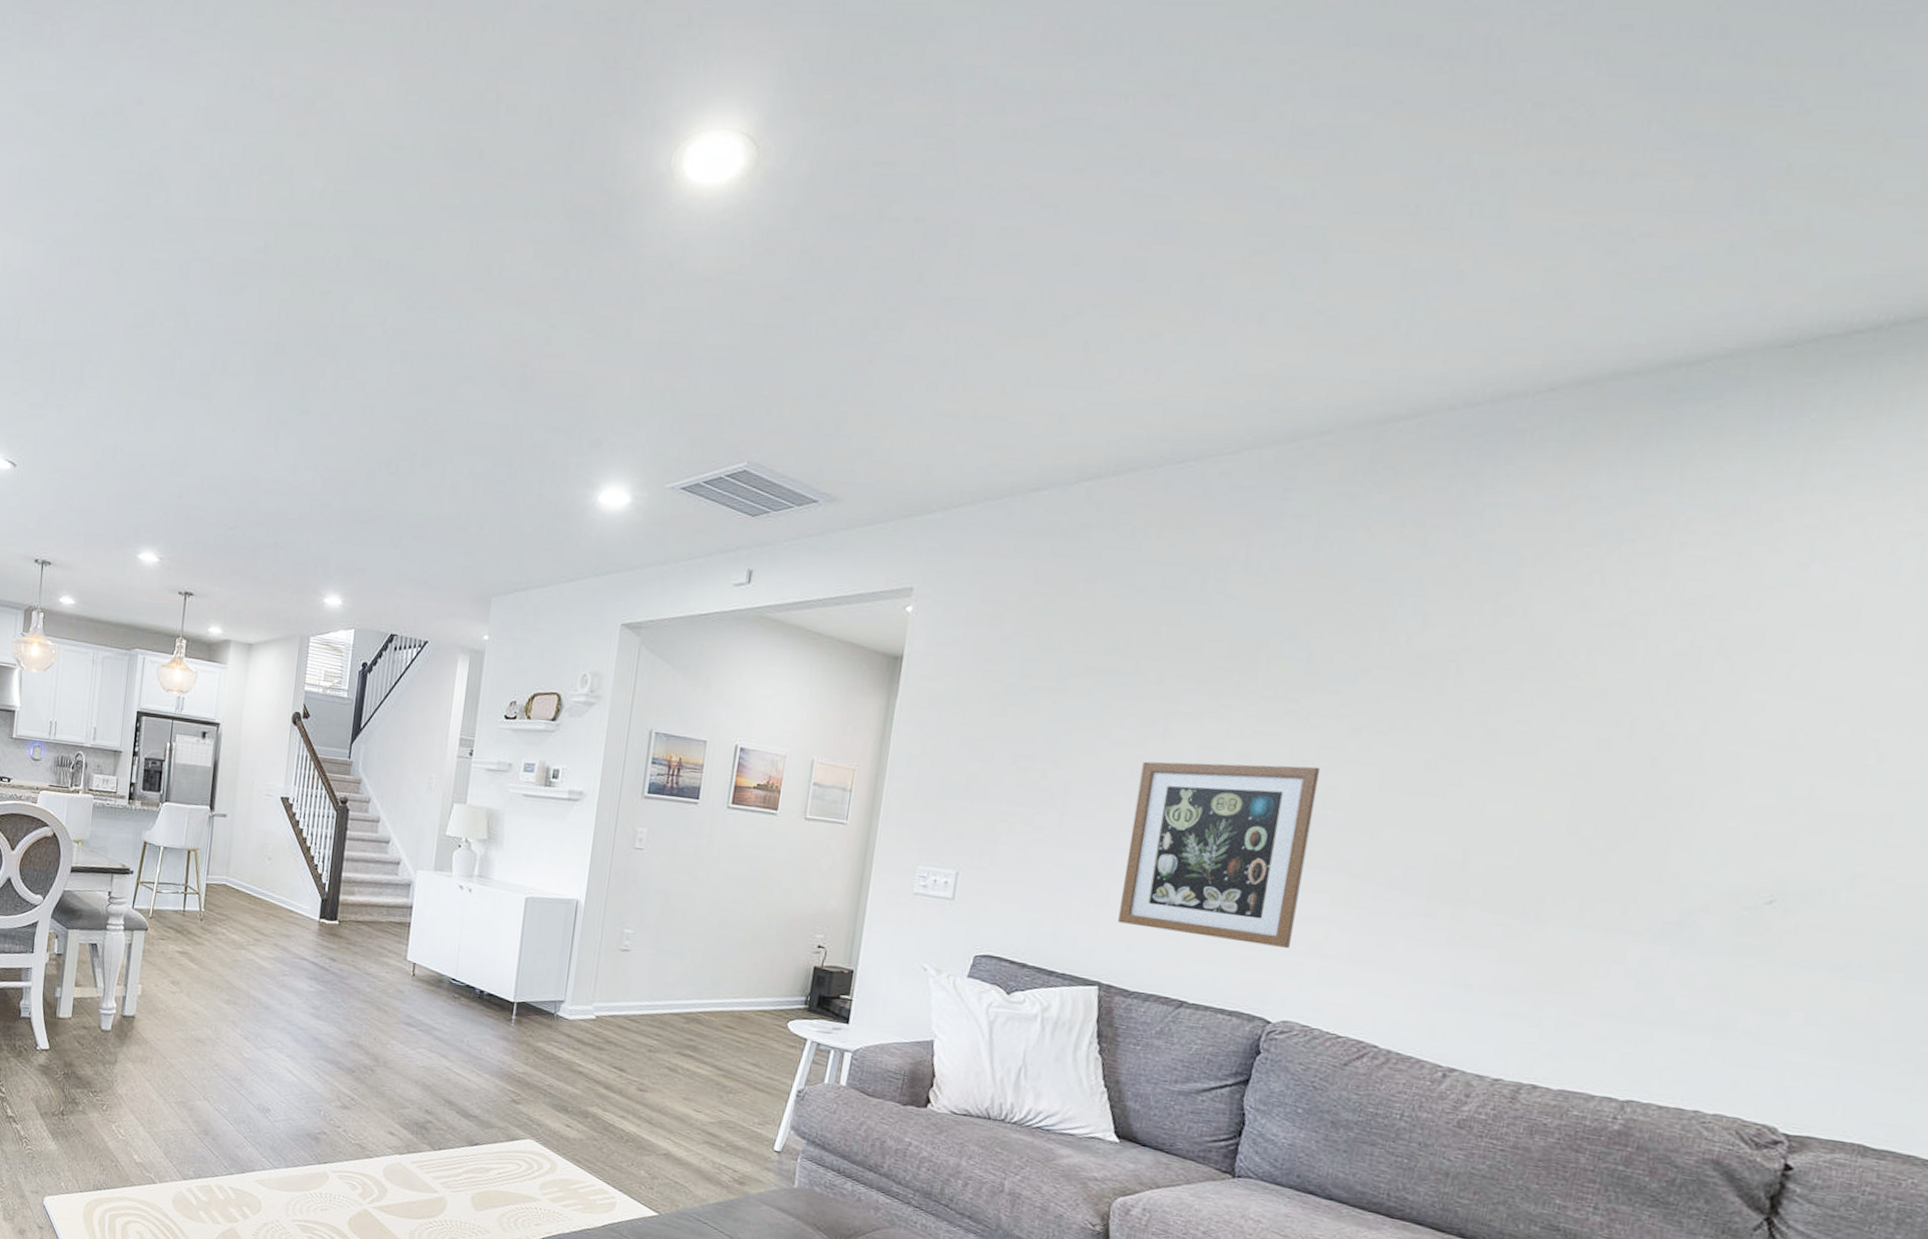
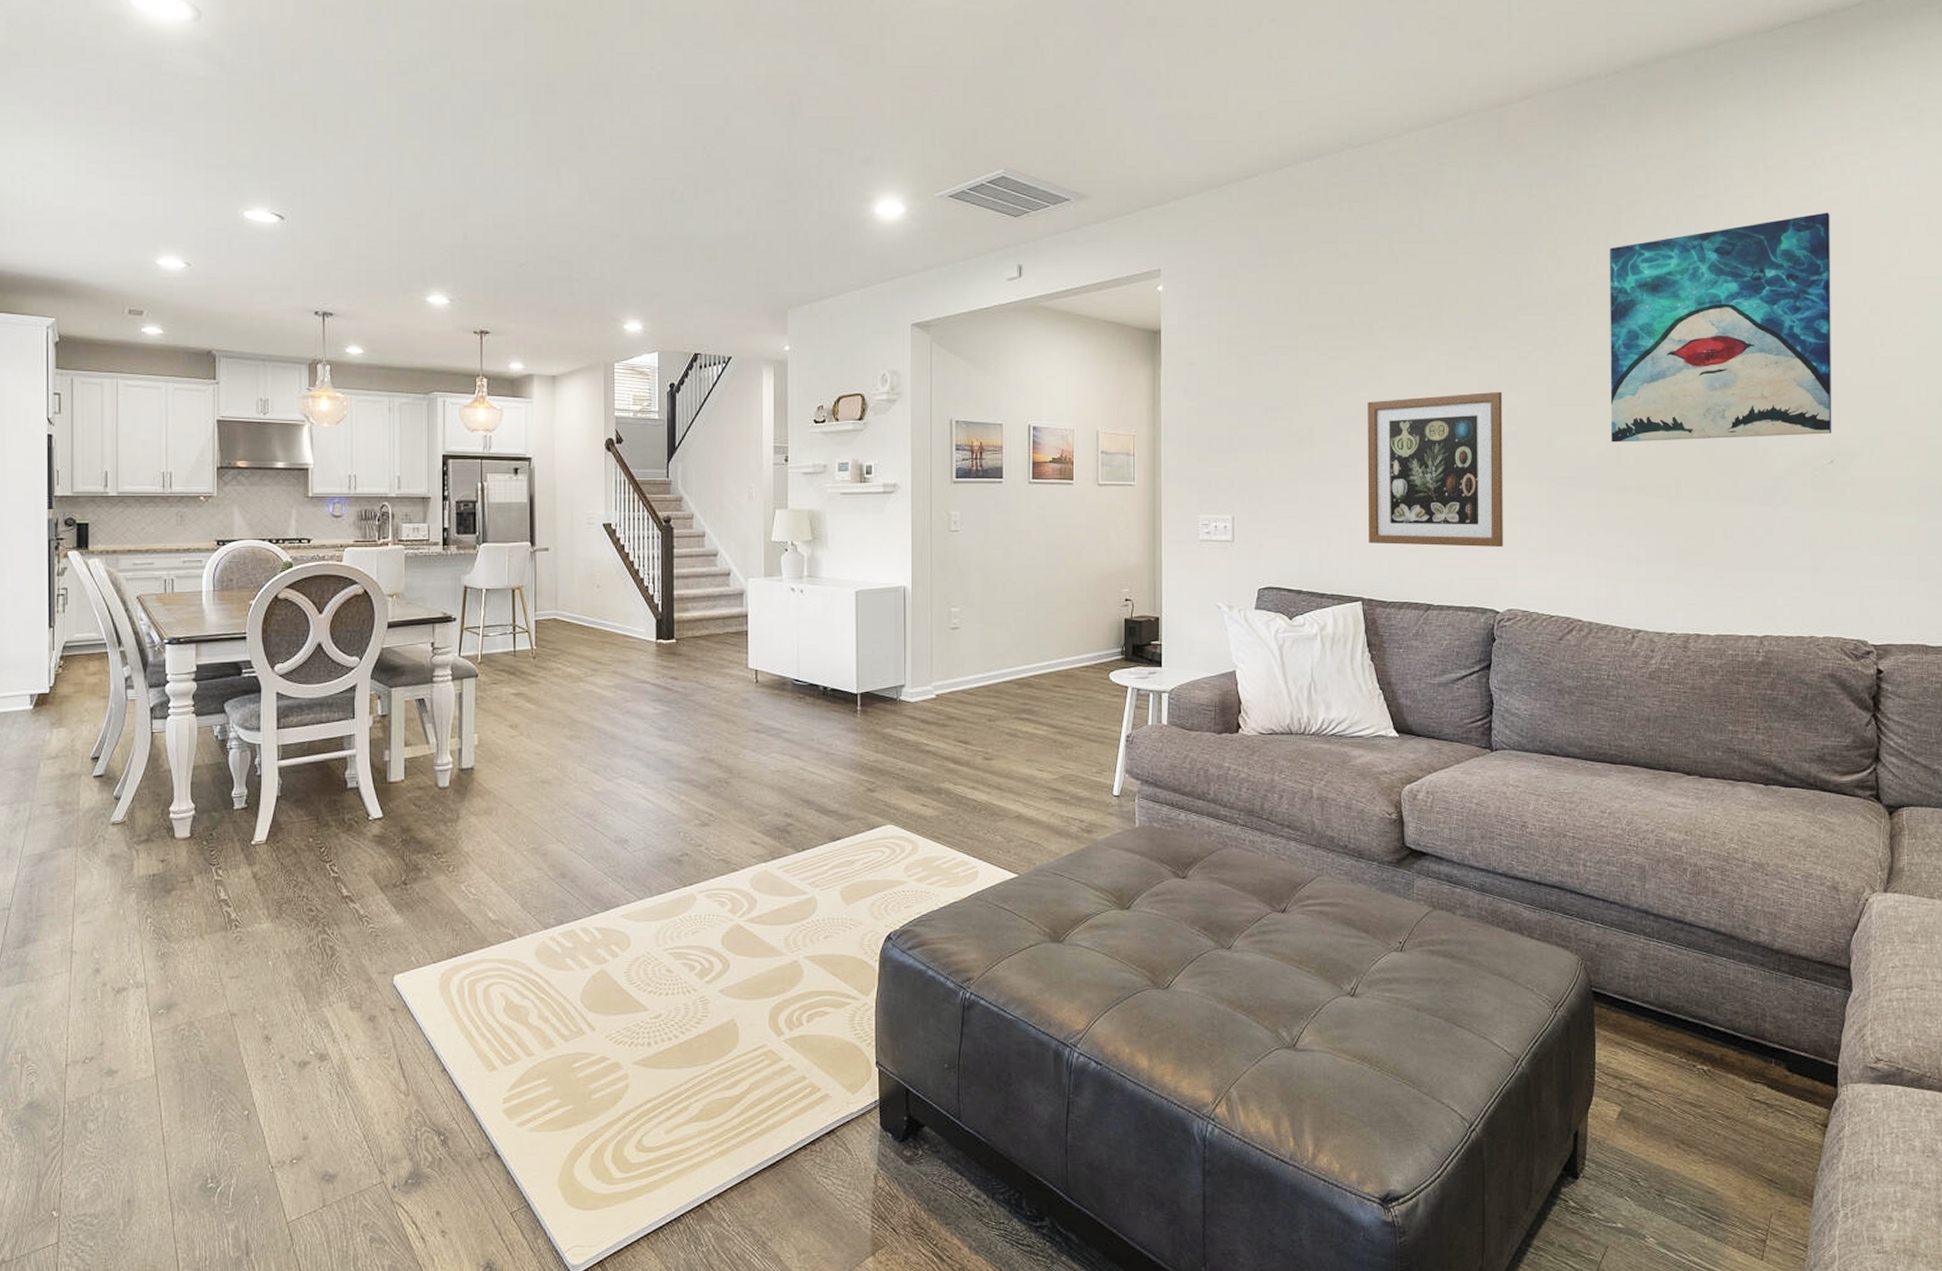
wall art: none [1457,586,1834,867] -> present [1609,212,1832,443]

